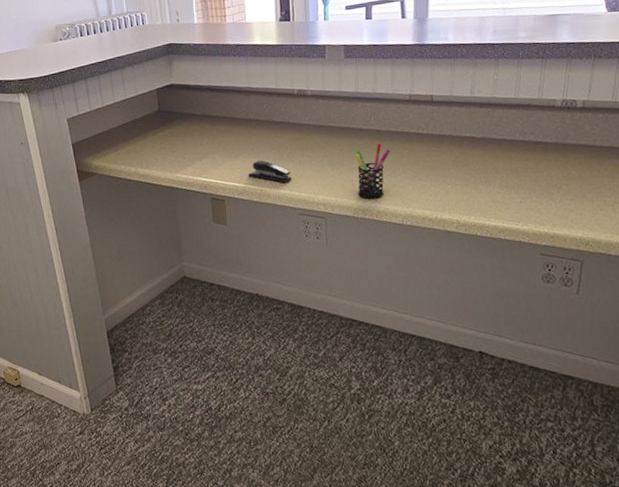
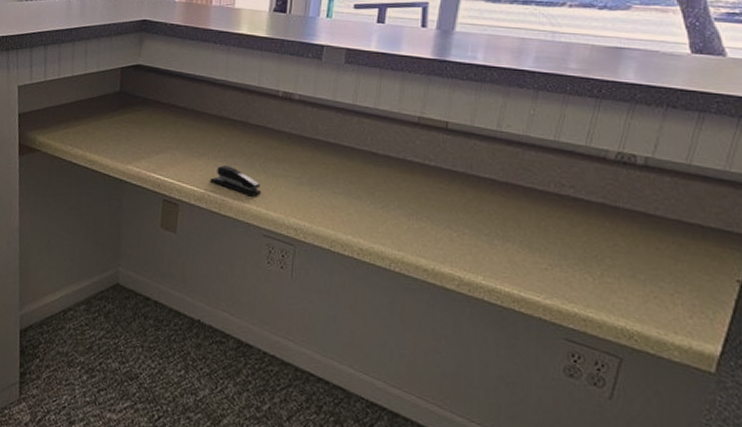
pen holder: present [355,143,391,199] -> none [338,168,387,233]

